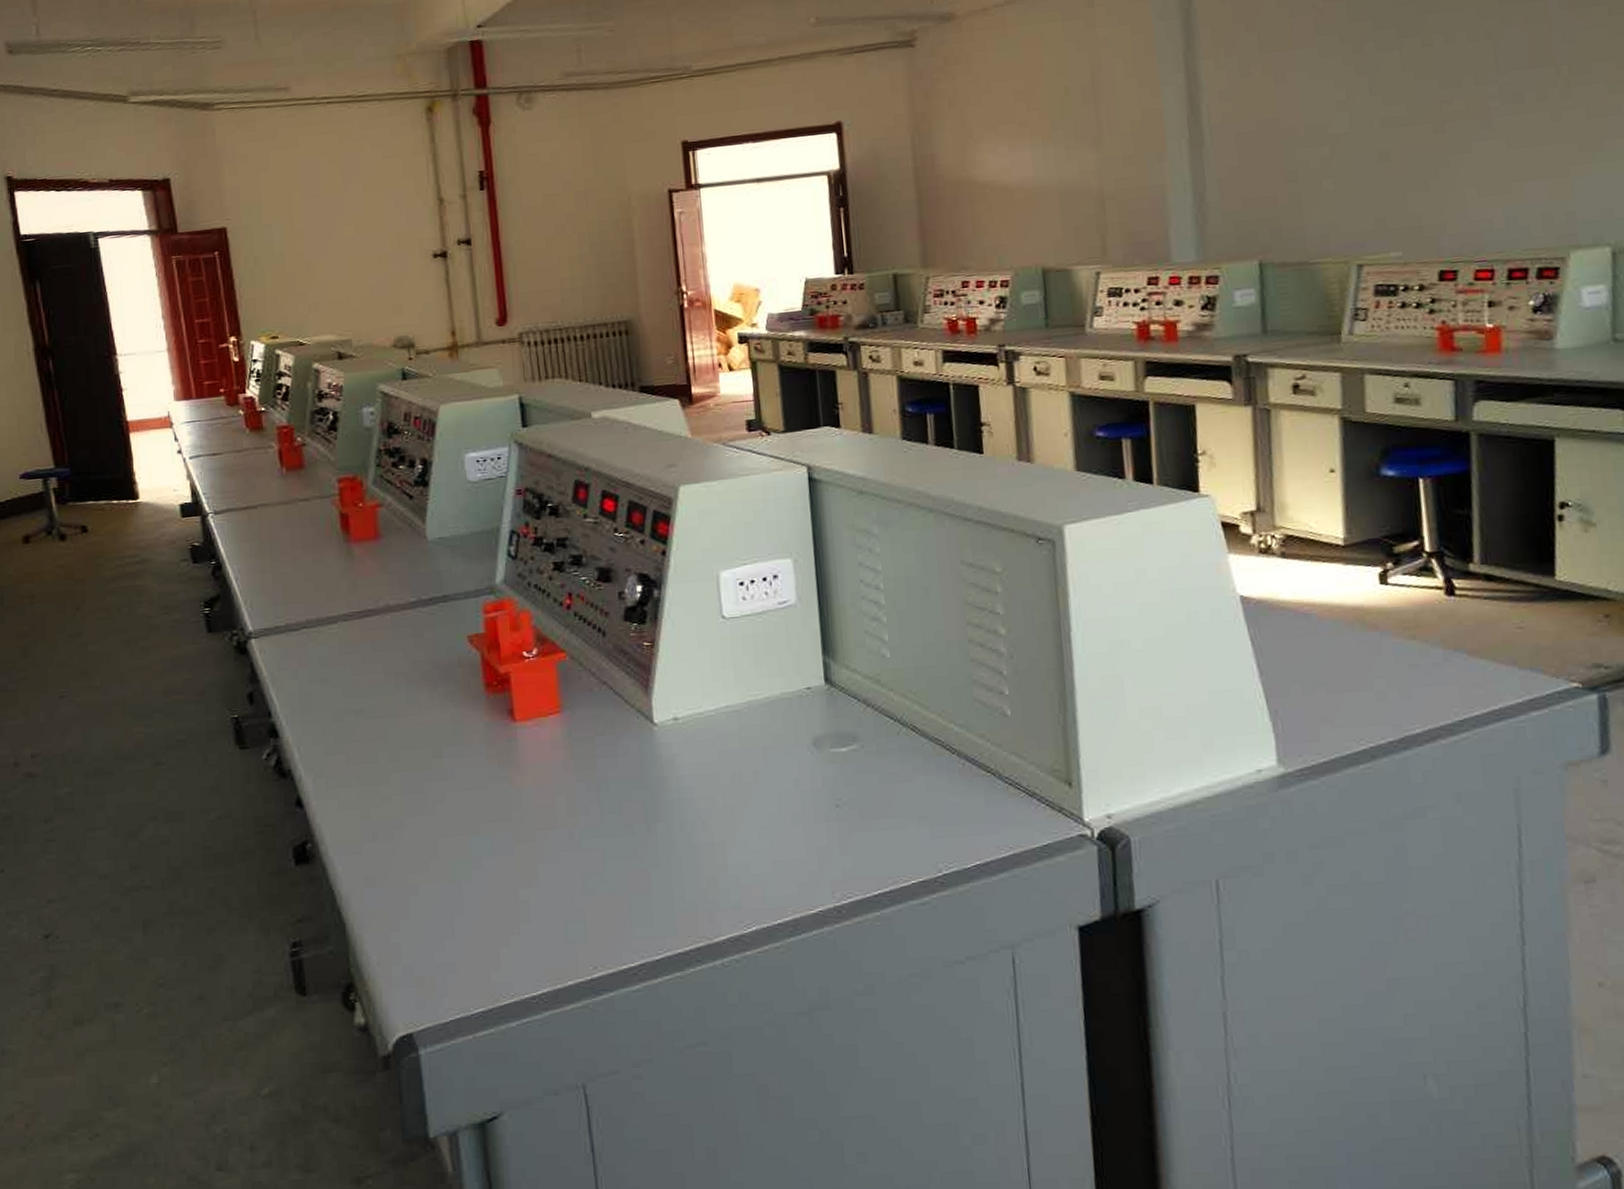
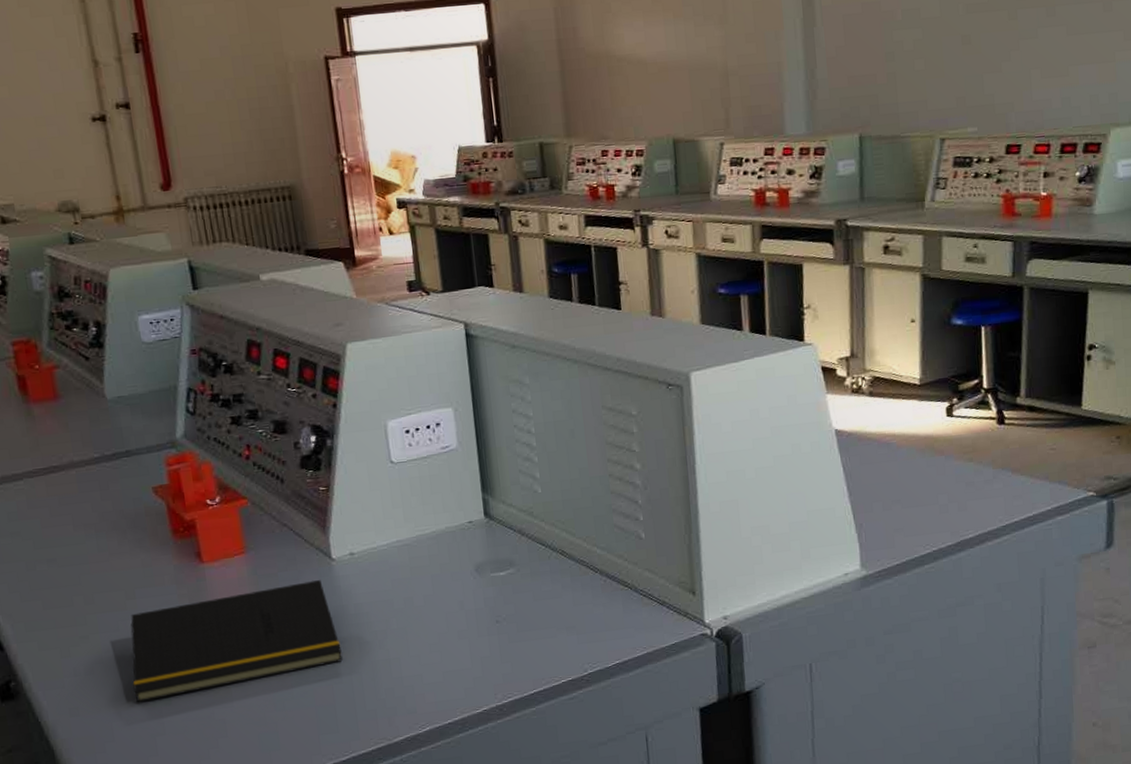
notepad: none [433,747,661,876] -> present [130,580,343,703]

